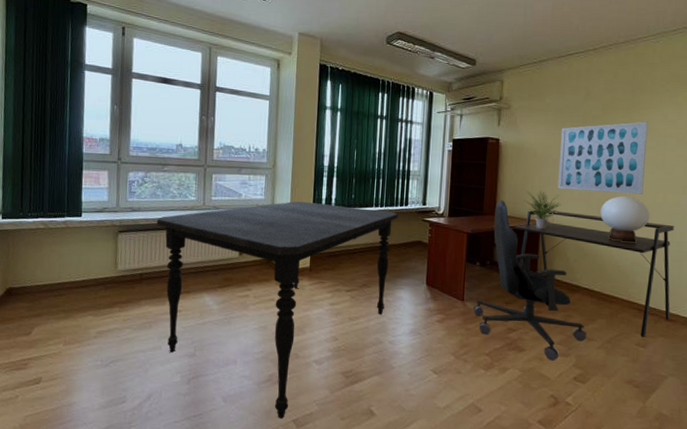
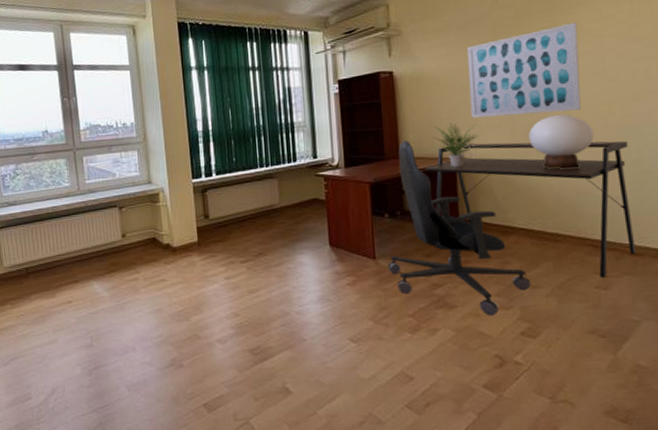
dining table: present [156,201,398,419] -> none [34,170,287,405]

